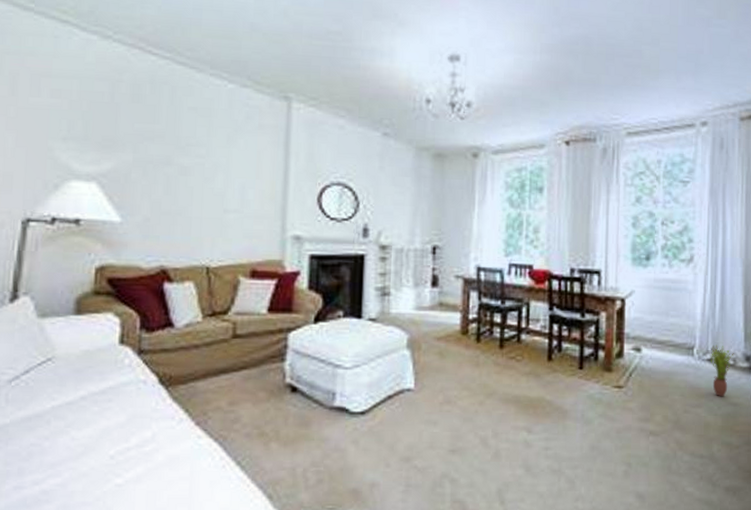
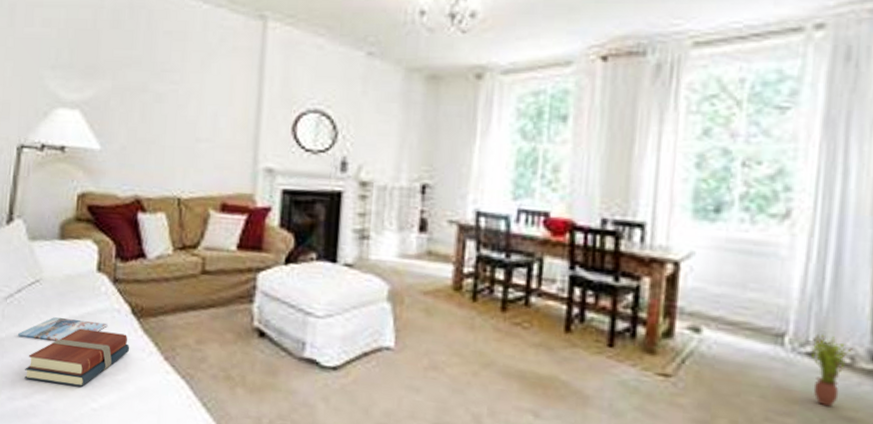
magazine: none [26,395,133,420] -> present [18,317,108,341]
books: none [34,404,158,465] -> present [24,328,130,387]

